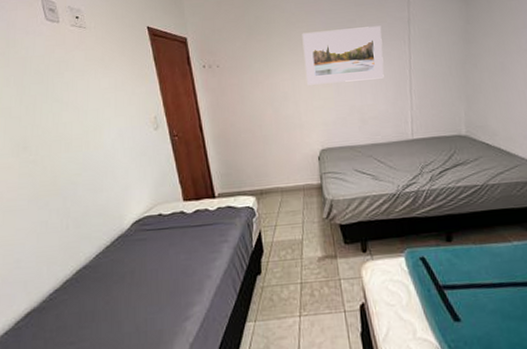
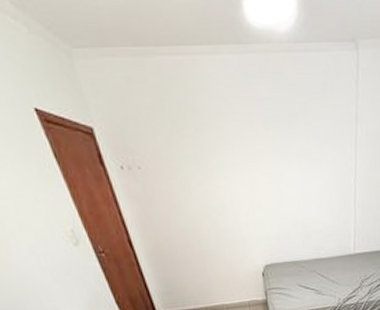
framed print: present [302,25,384,85] -> none [237,123,329,194]

